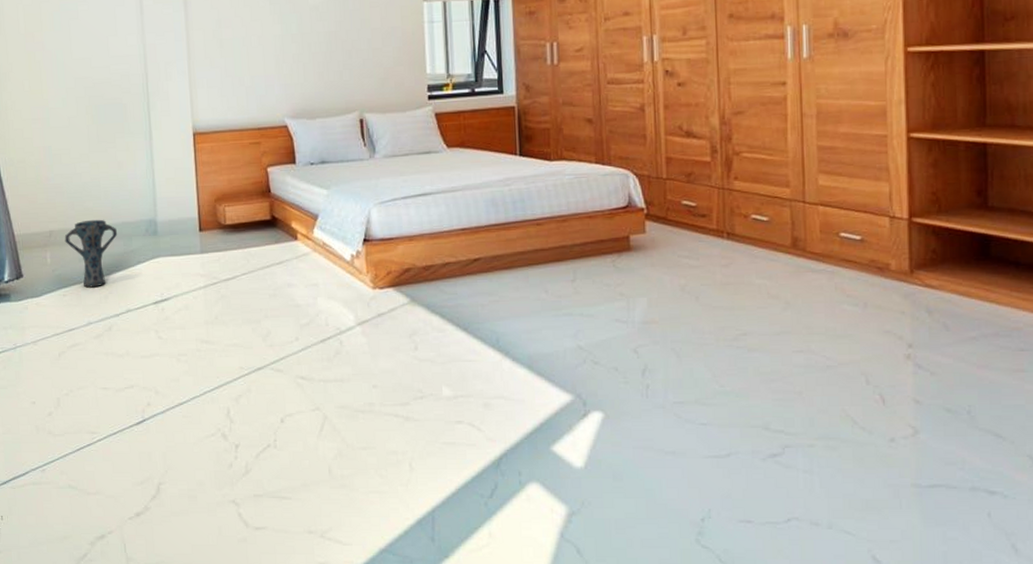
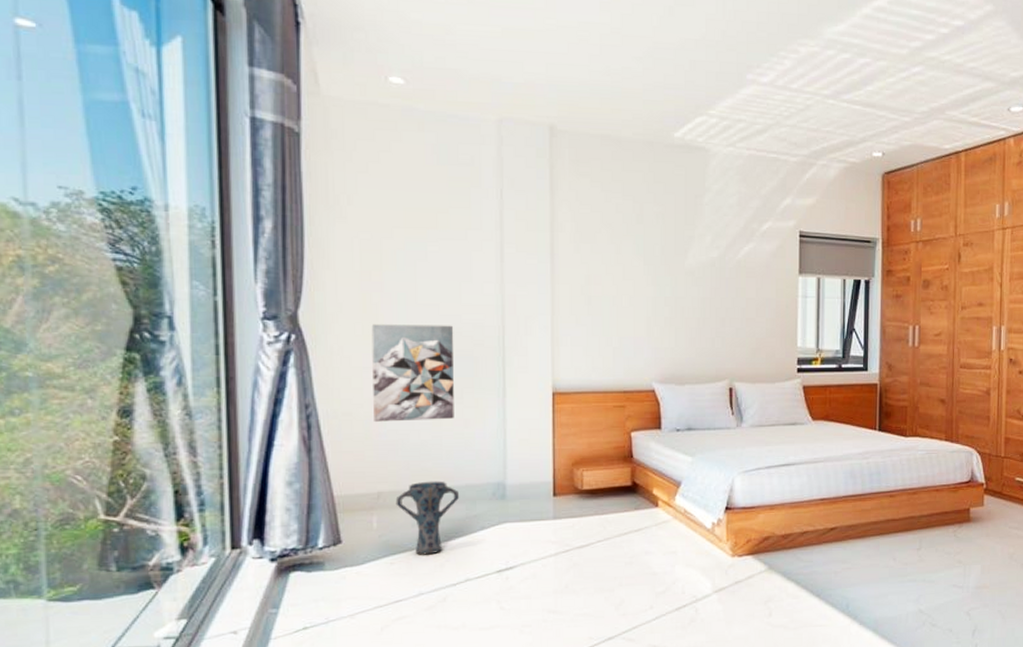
wall art: none [36,76,109,167] -> present [371,324,454,422]

